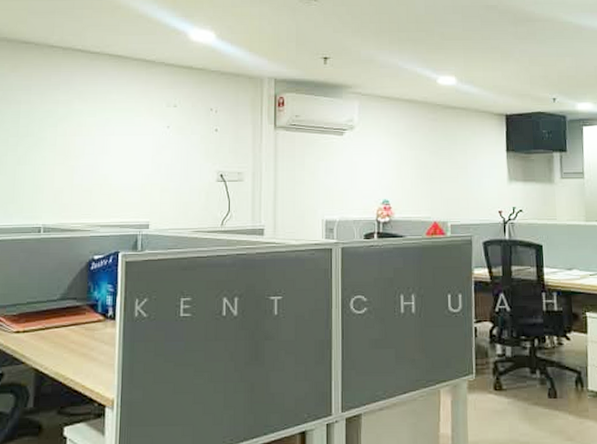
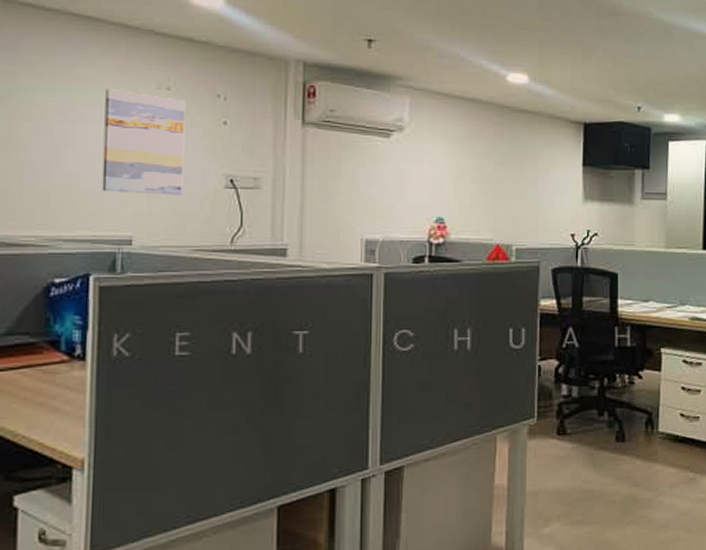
wall art: none [128,109,188,189] -> present [102,89,186,195]

